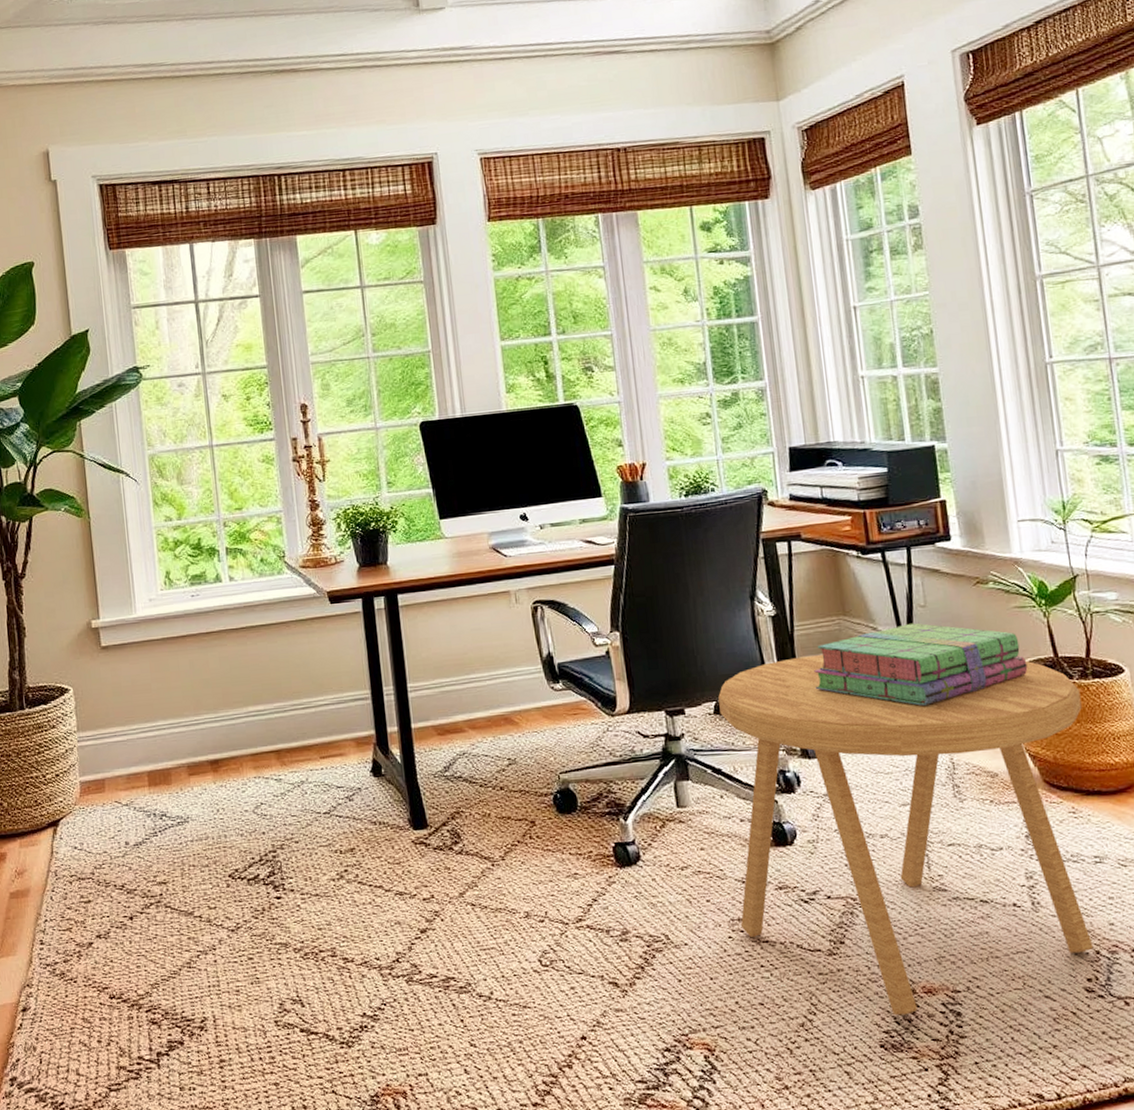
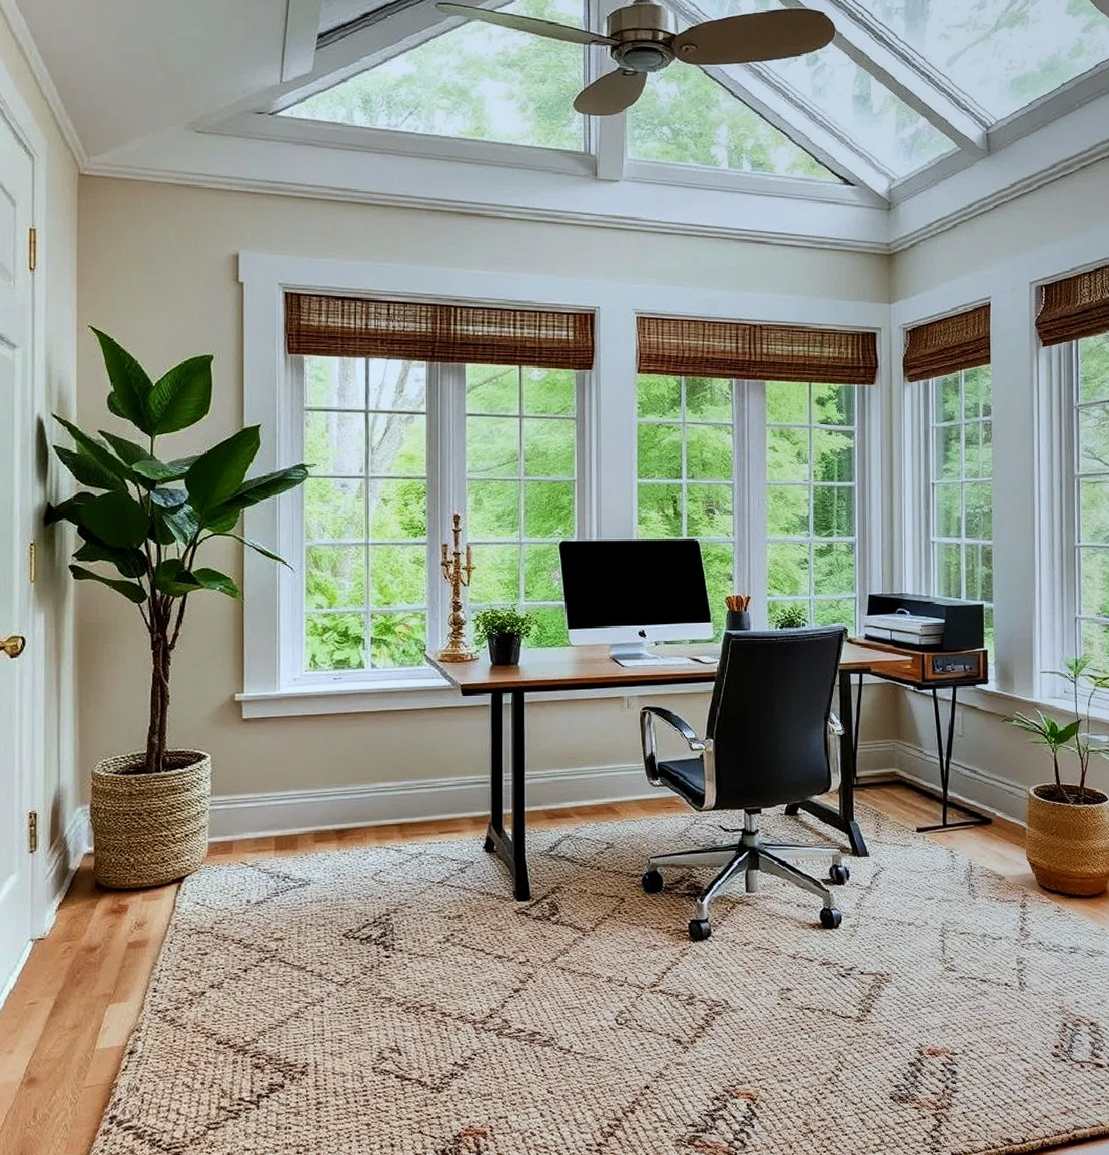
side table: present [718,655,1094,1016] -> none [788,771,1073,1073]
stack of books: present [814,623,1028,706] -> none [869,749,1036,818]

